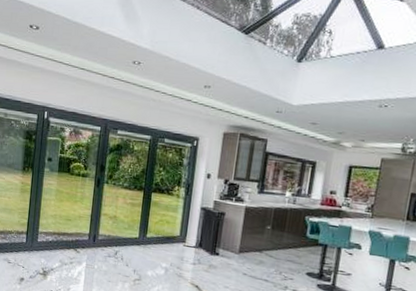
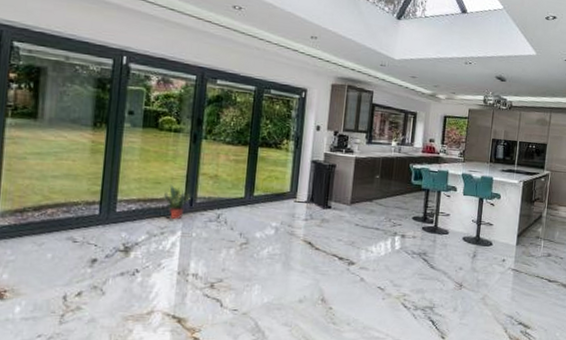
potted plant: none [72,221,94,253] -> present [162,183,191,220]

